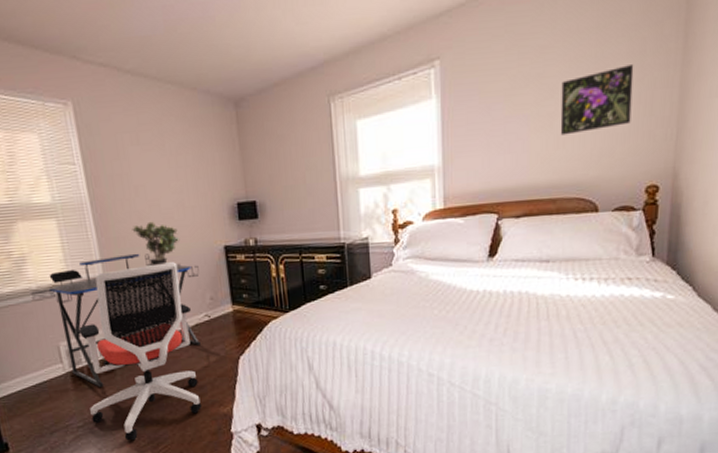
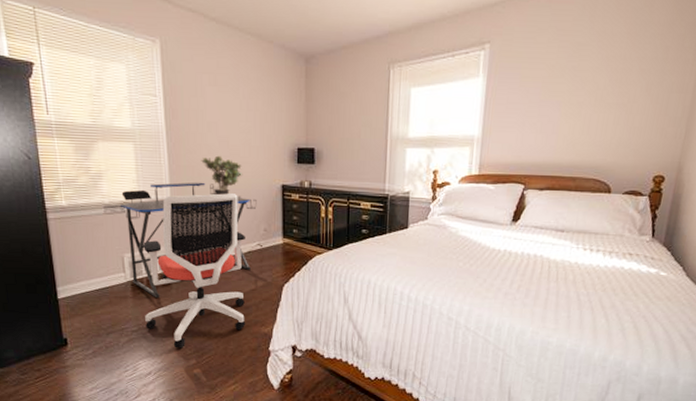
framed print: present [560,65,634,136] -> none [586,69,656,123]

